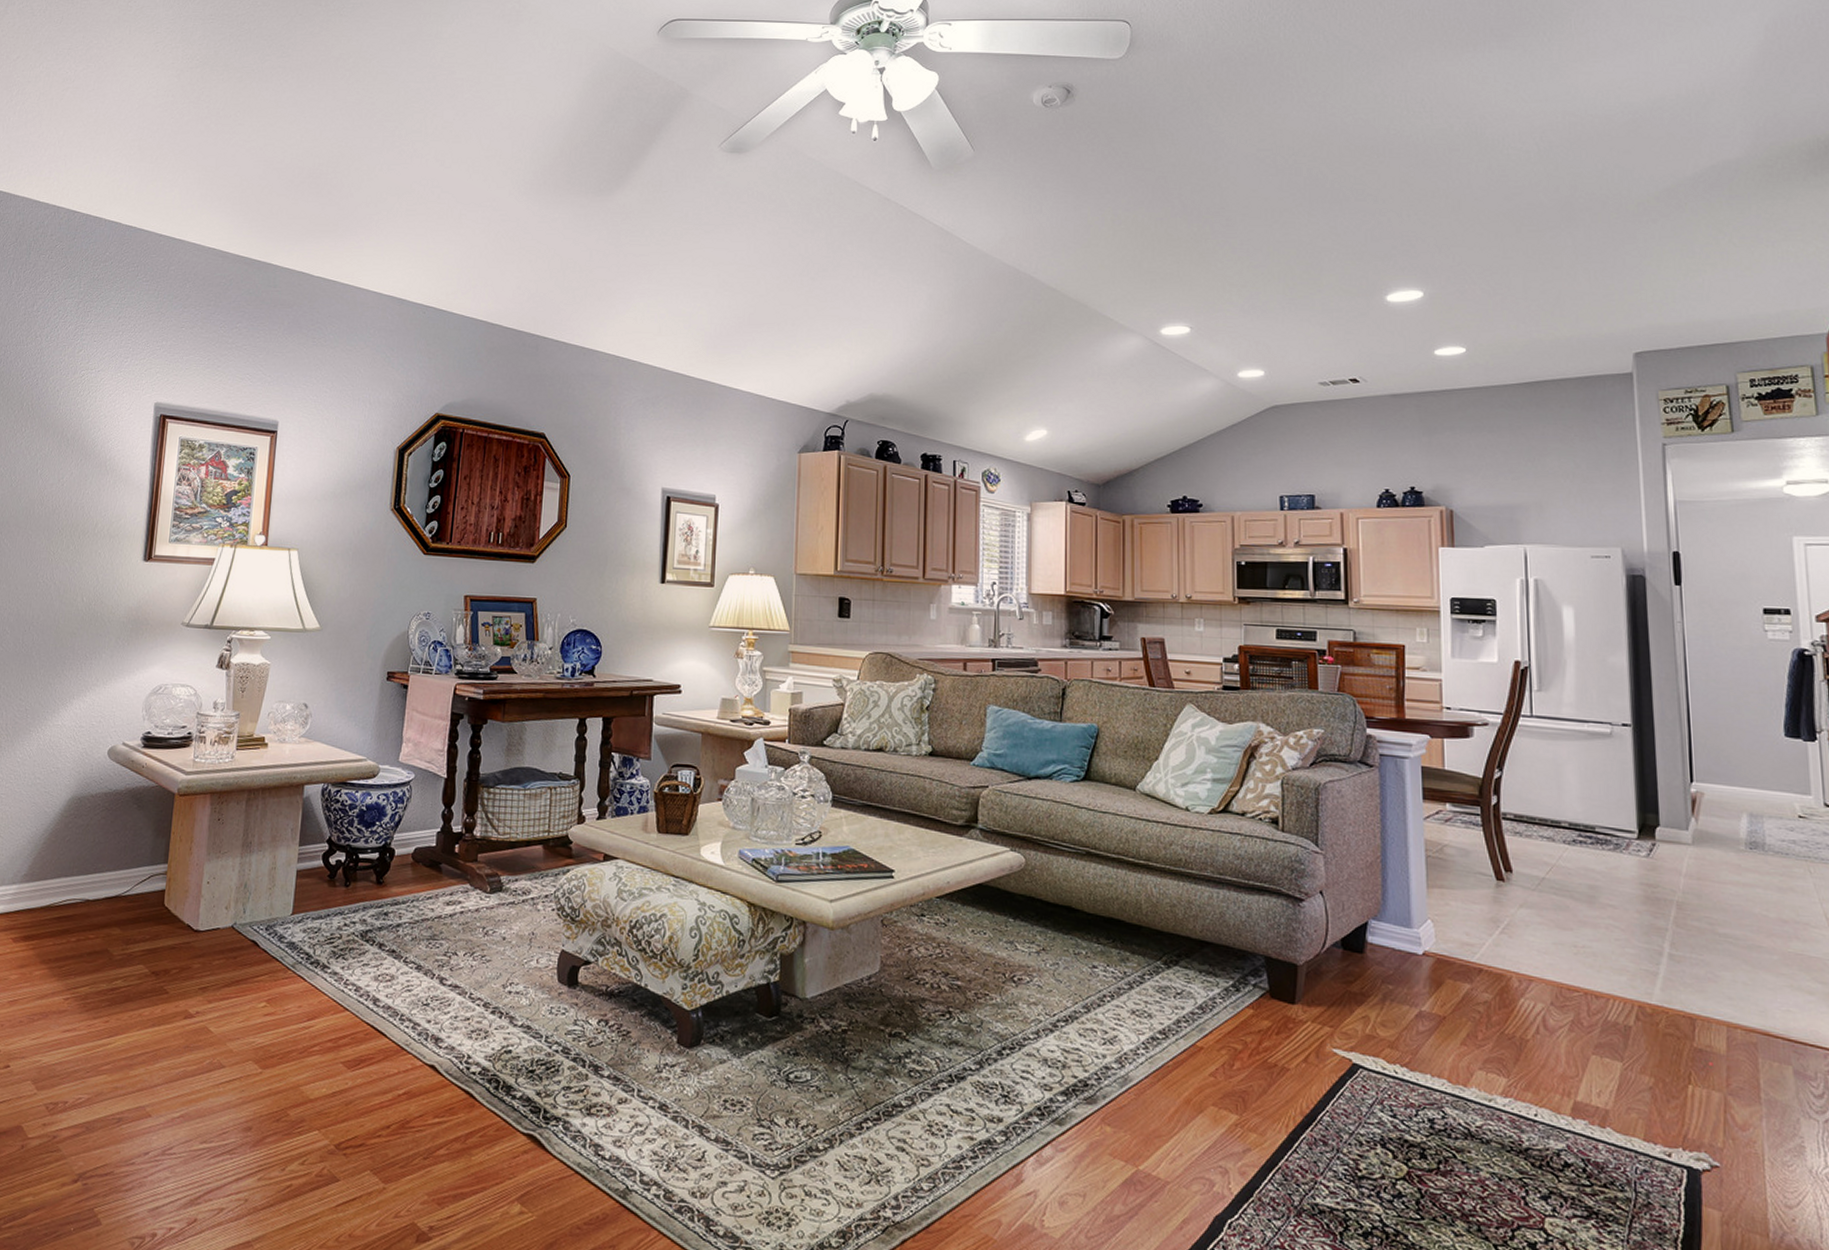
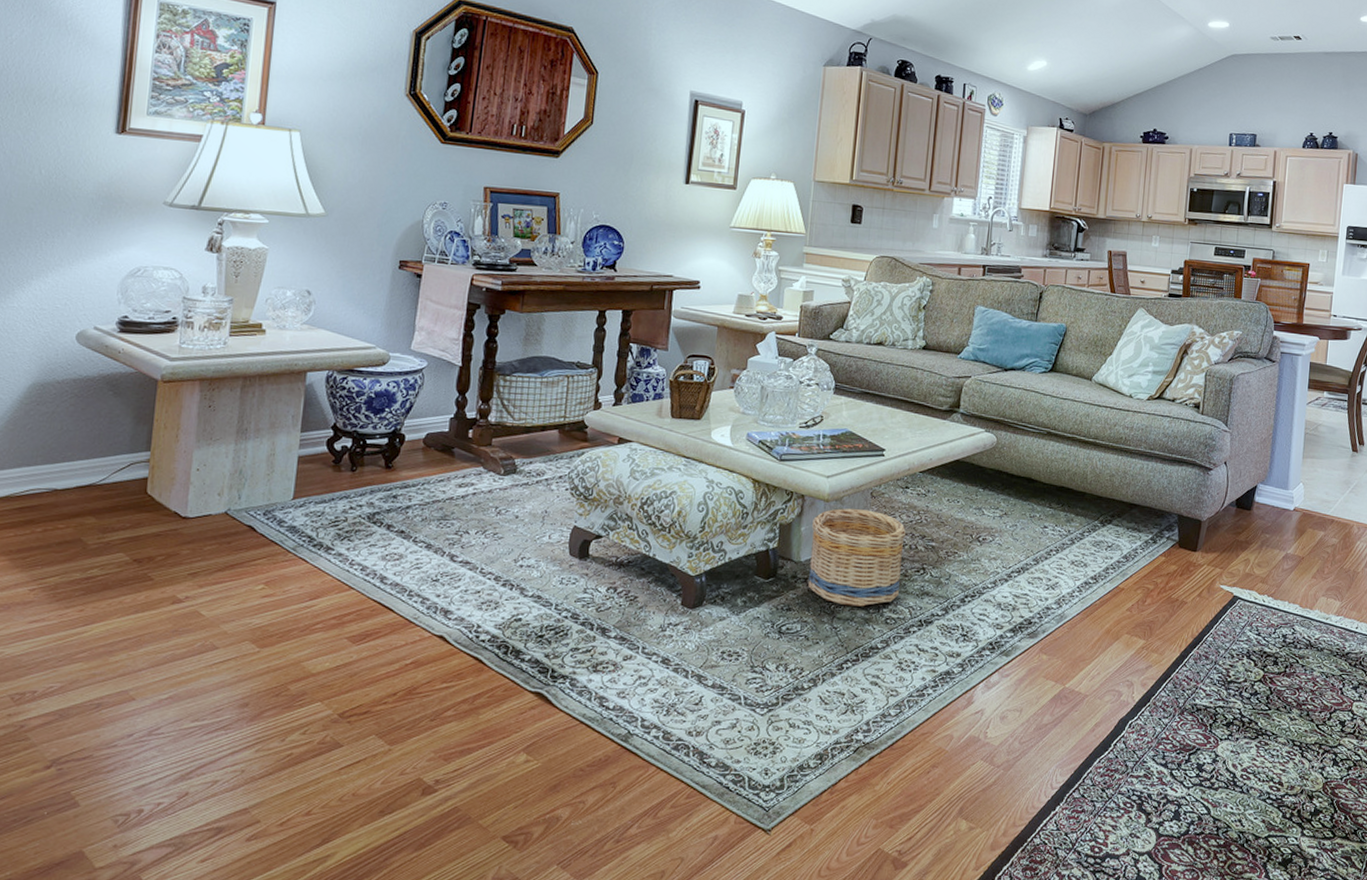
basket: none [816,938,925,1055] -> present [808,508,906,607]

